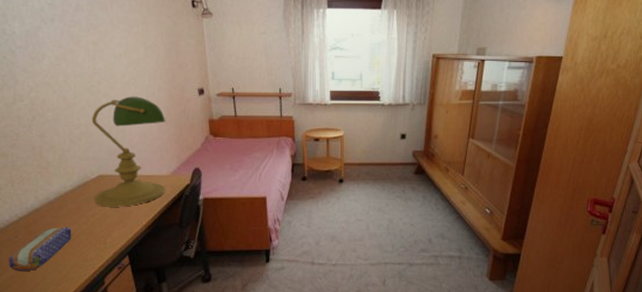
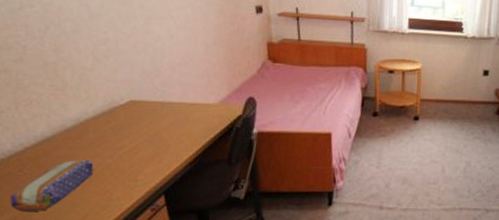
desk lamp: present [91,96,166,207] -> none [121,9,216,139]

